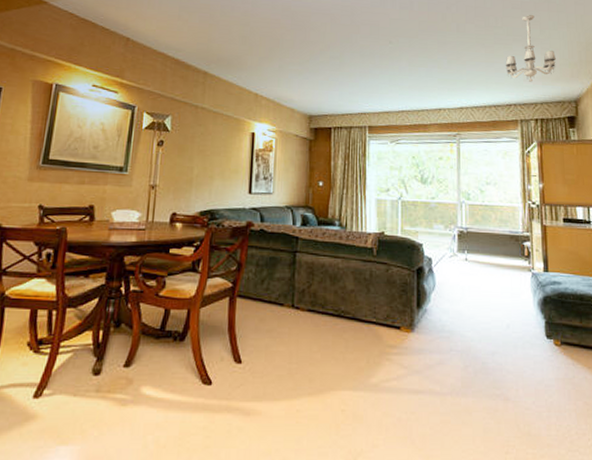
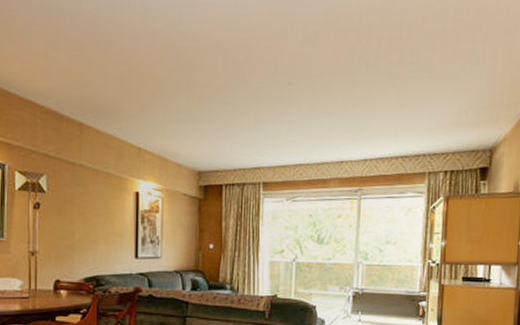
chandelier: present [505,15,556,82] -> none [417,47,475,129]

